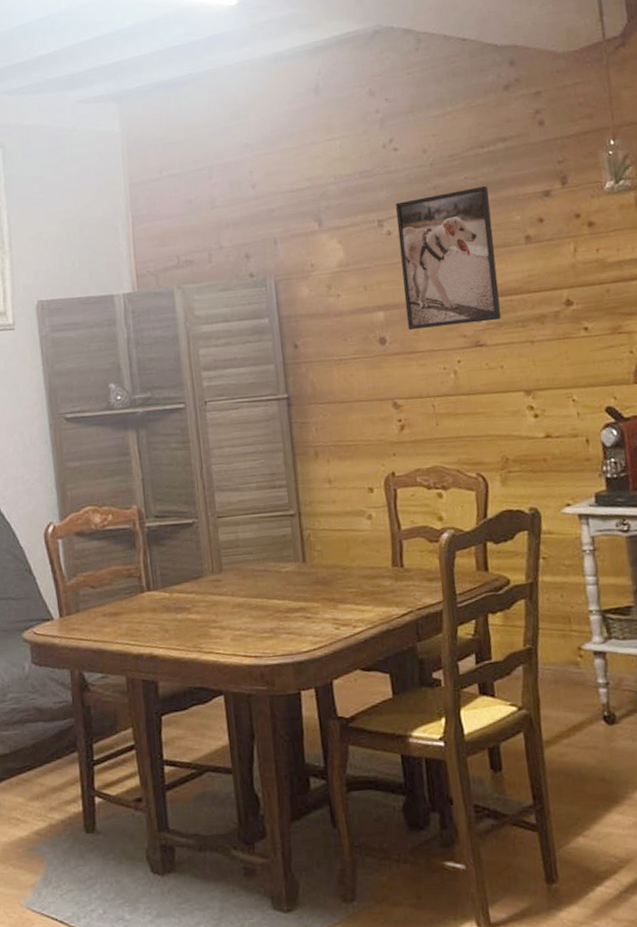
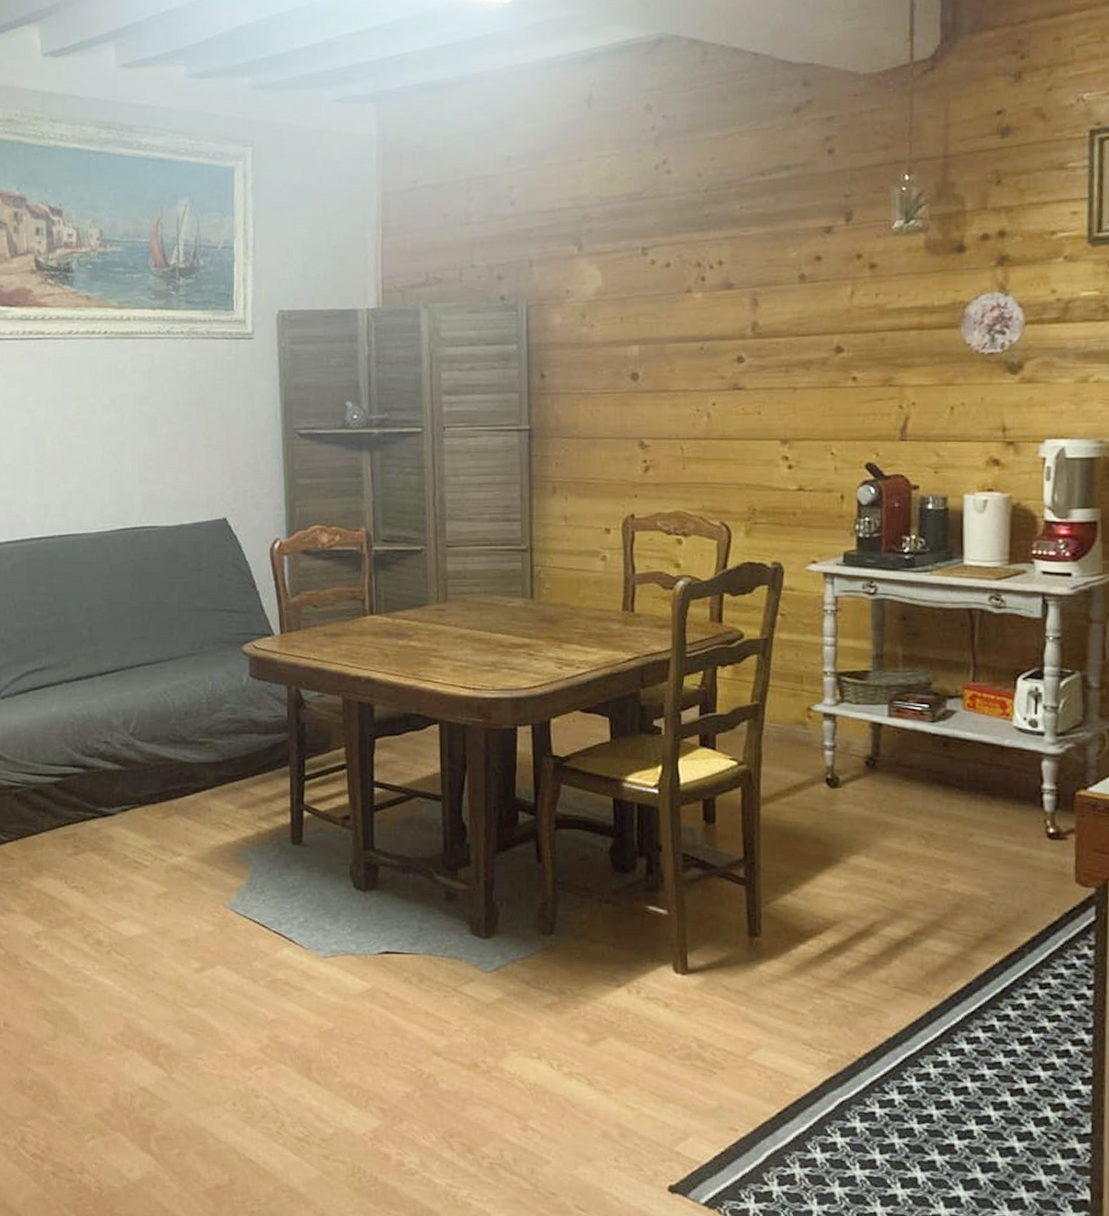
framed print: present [395,185,501,331] -> none [662,217,765,368]

